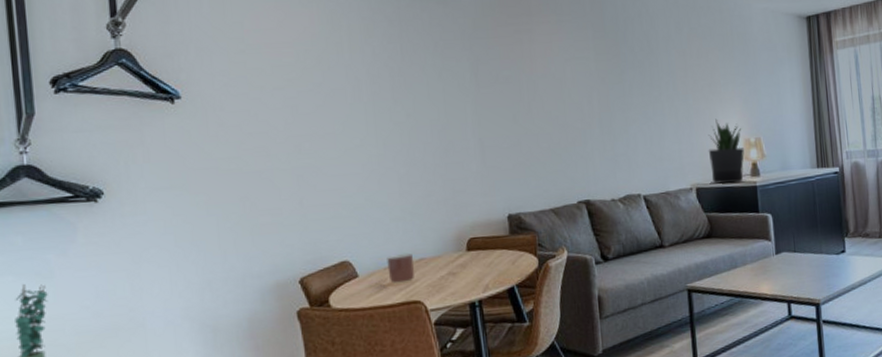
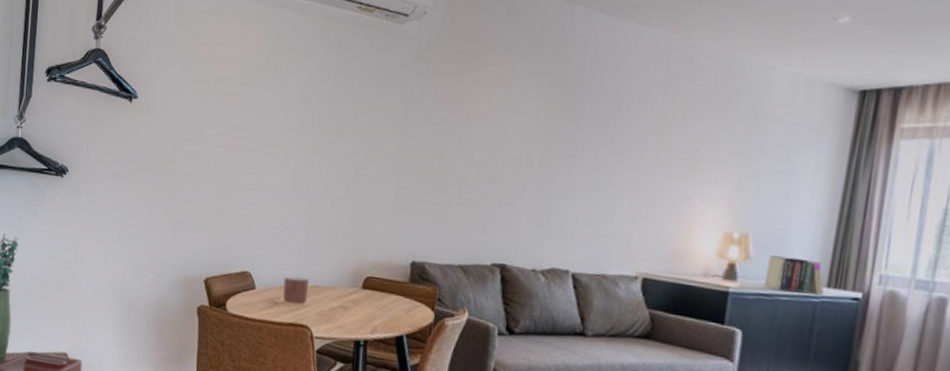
planter: present [708,118,745,185] -> none [667,201,724,284]
books: none [777,149,817,178] -> present [763,255,824,295]

